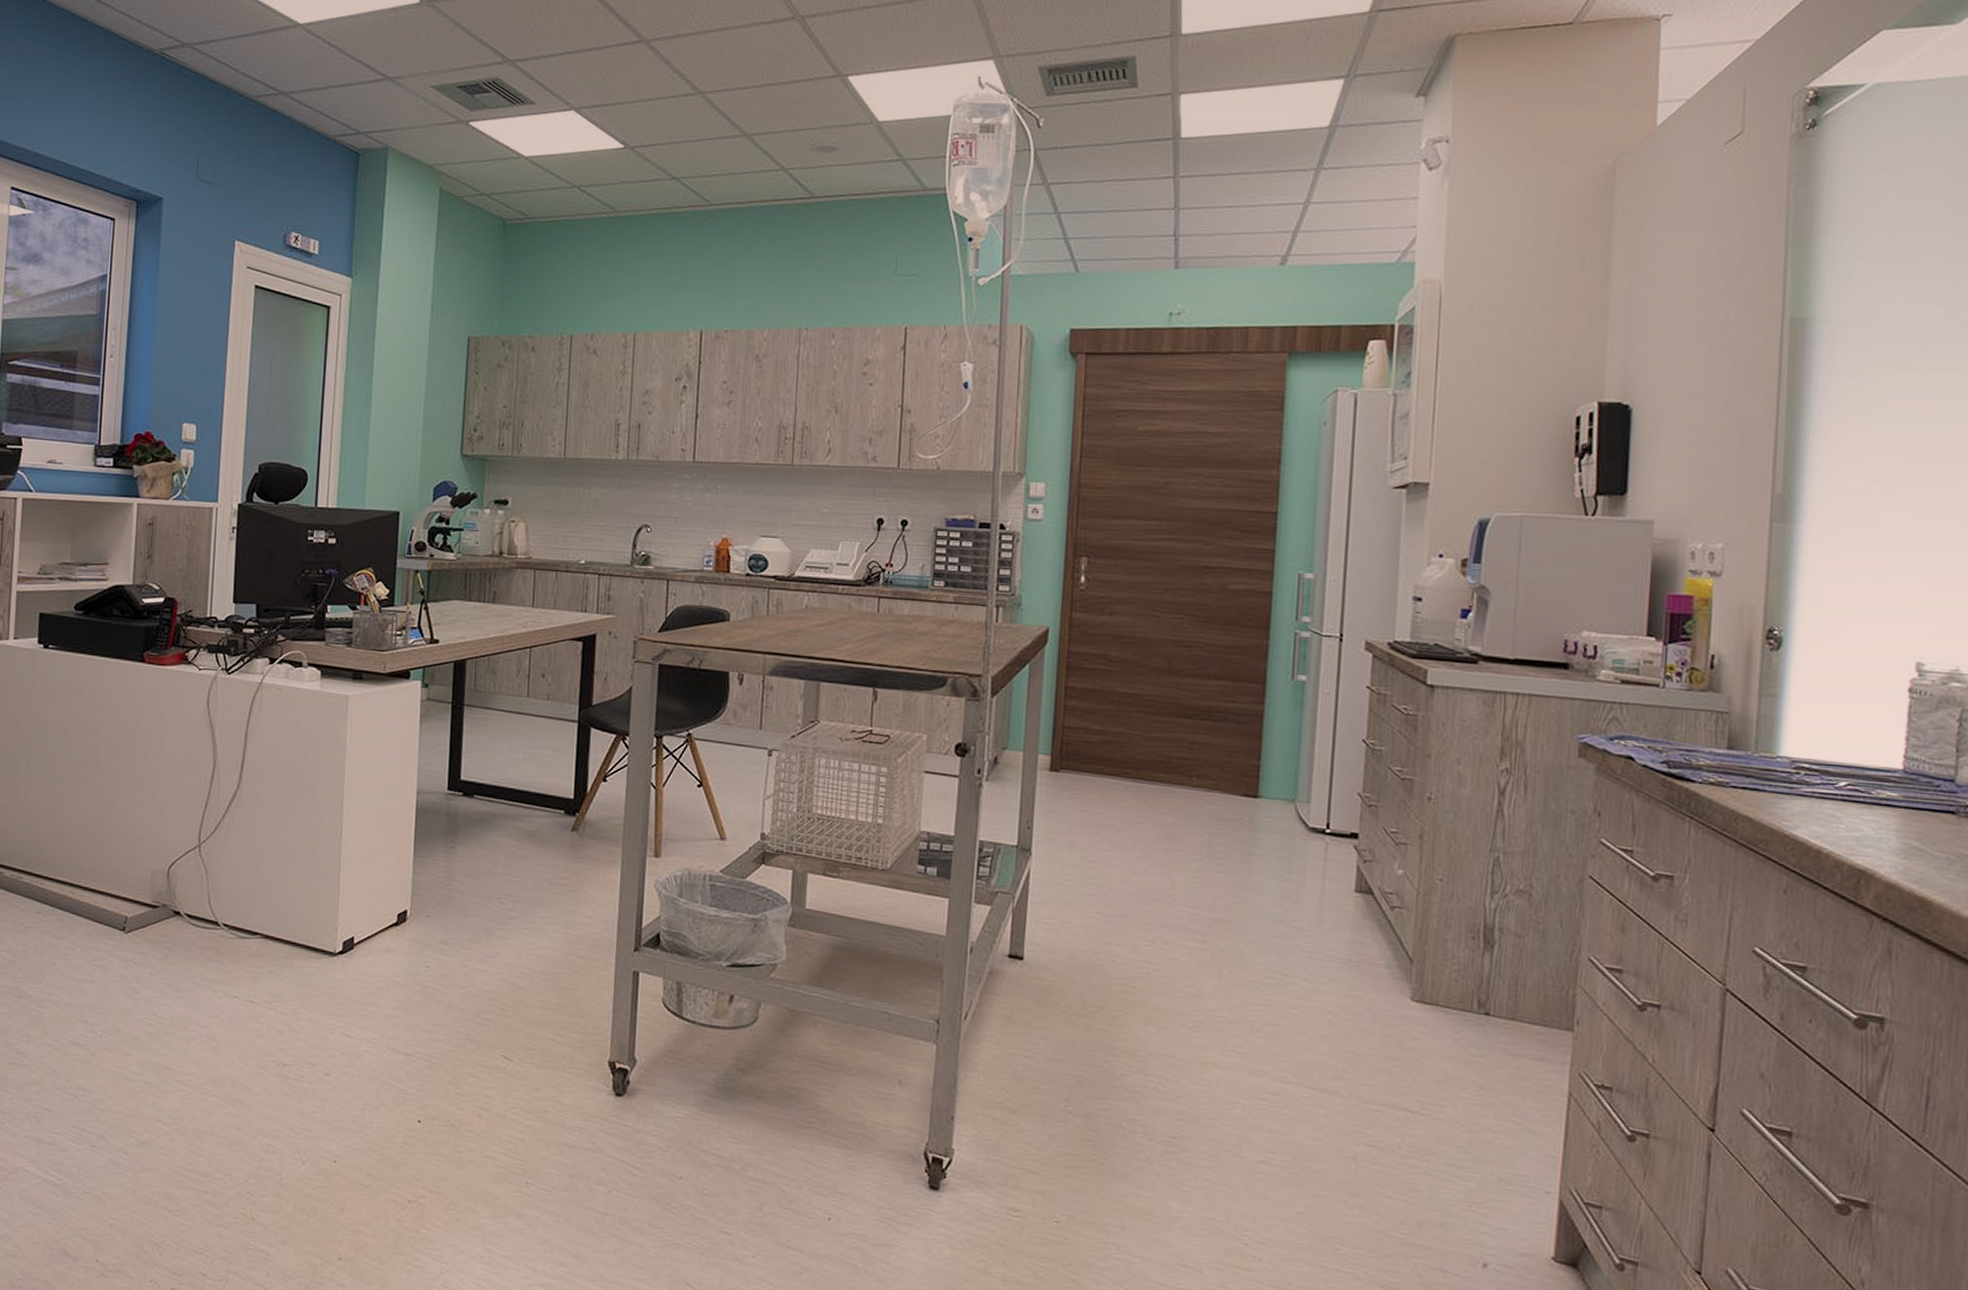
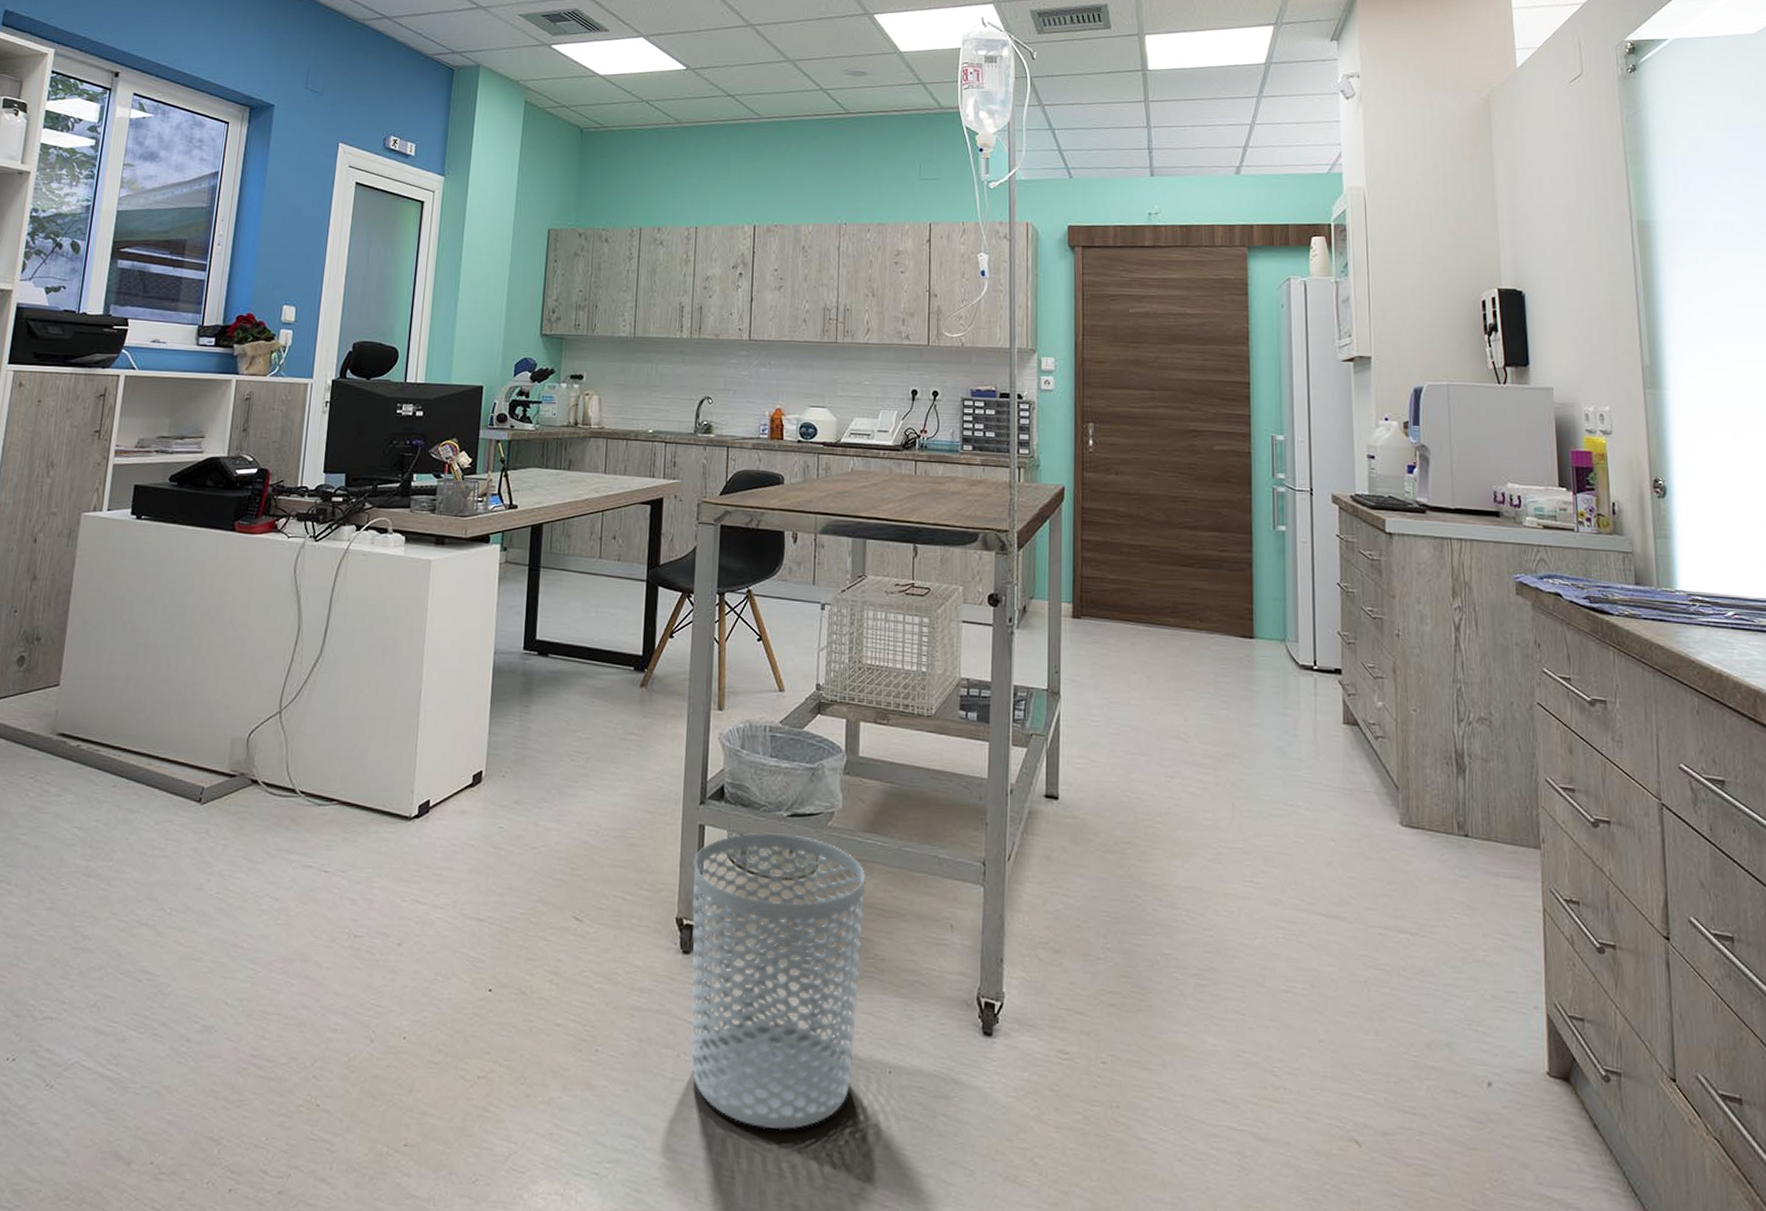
waste bin: none [623,981,809,1267] -> present [691,832,865,1130]

